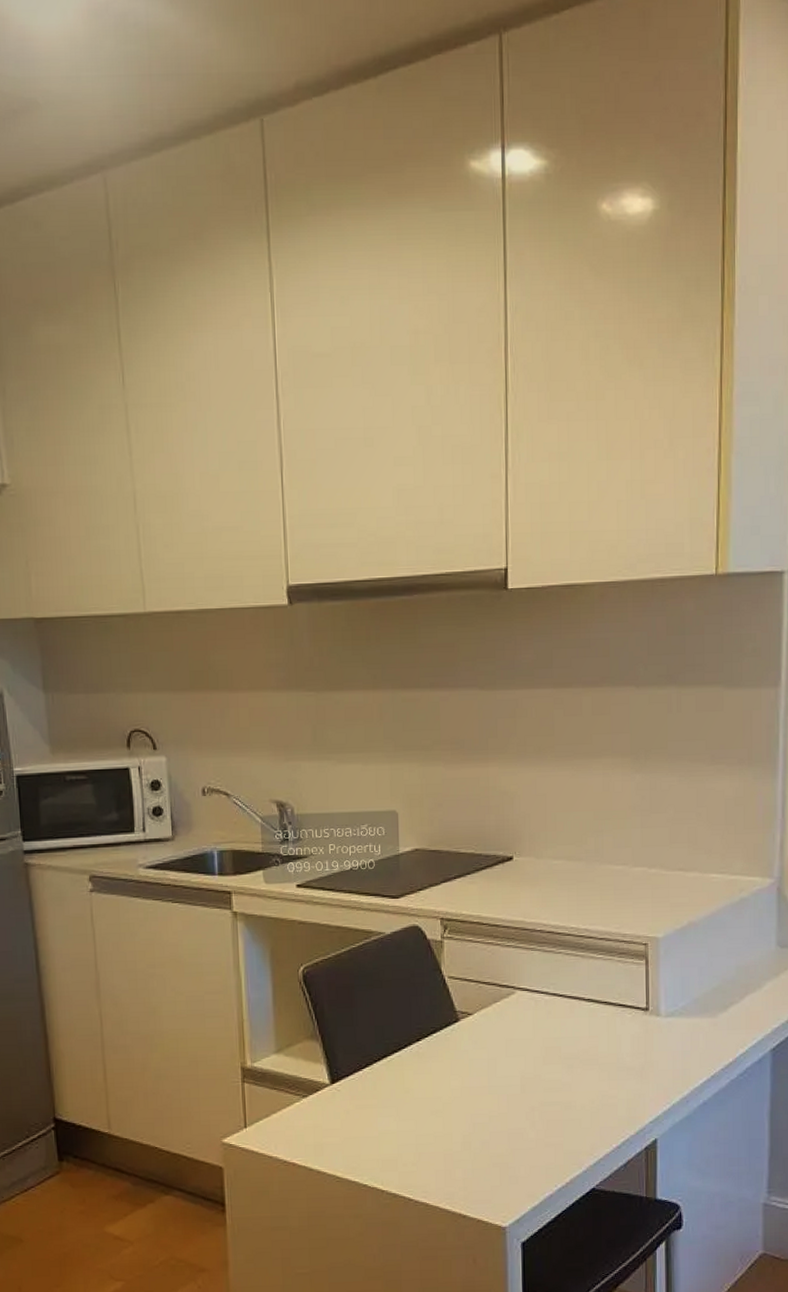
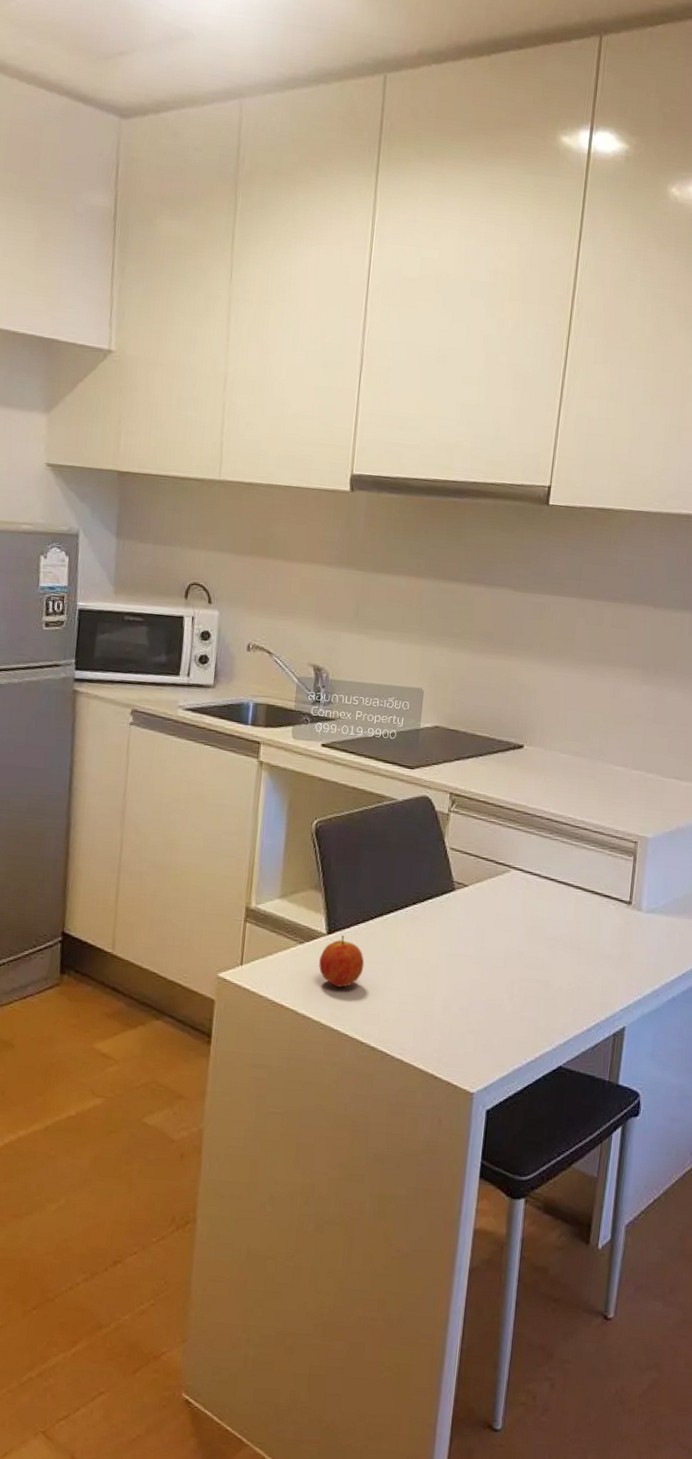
fruit: none [326,1083,374,1137] -> present [319,935,365,988]

